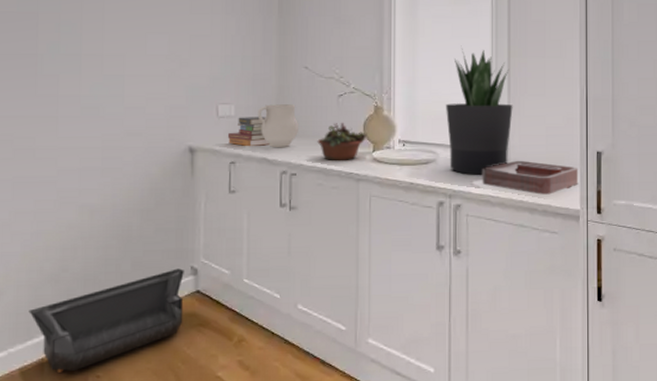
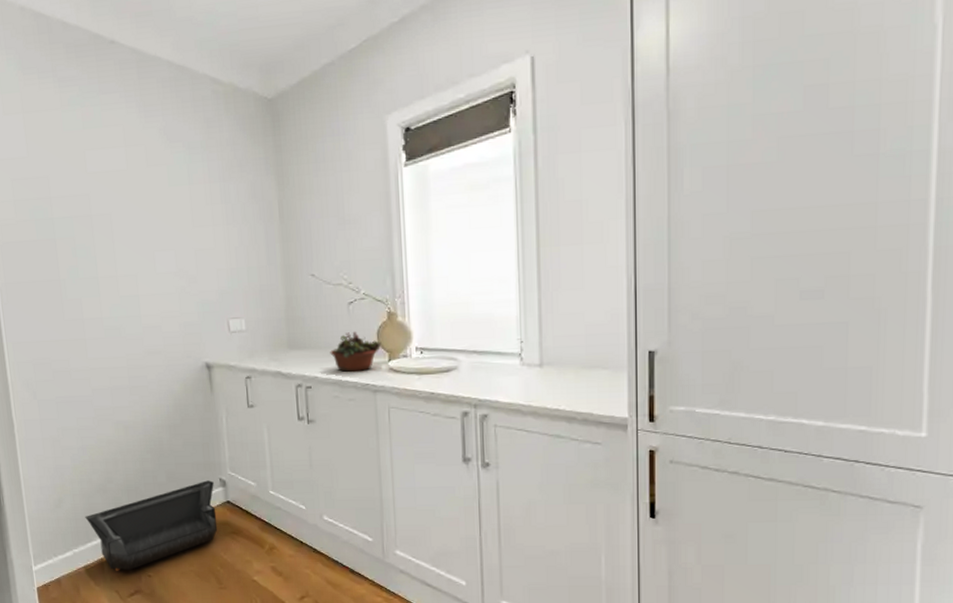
books: present [227,117,270,147] -> none [240,329,283,361]
ceramic jug: present [257,104,299,148] -> none [267,315,311,361]
planter: present [446,45,513,175] -> none [466,238,545,382]
decorative tray: present [482,160,579,195] -> none [510,364,626,402]

